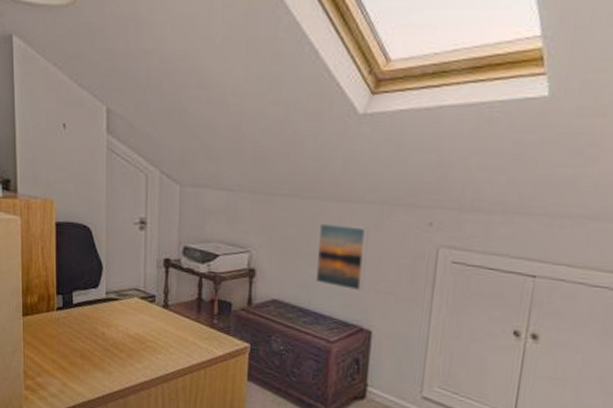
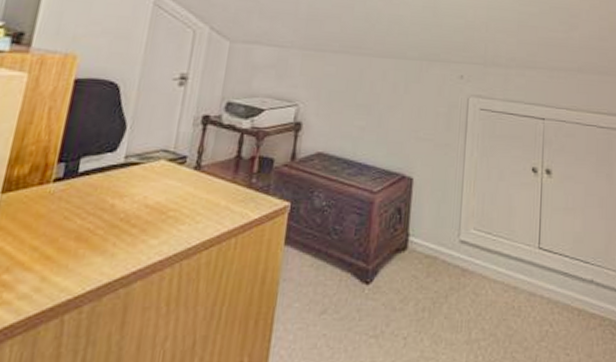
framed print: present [315,222,369,292] -> none [360,76,410,140]

